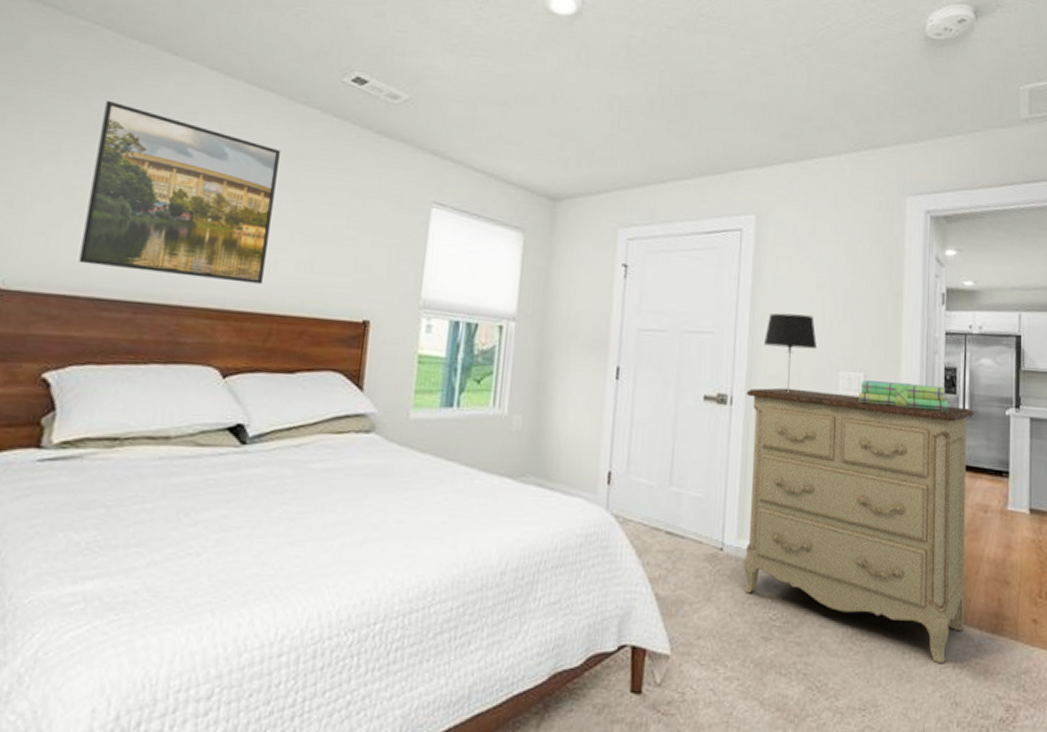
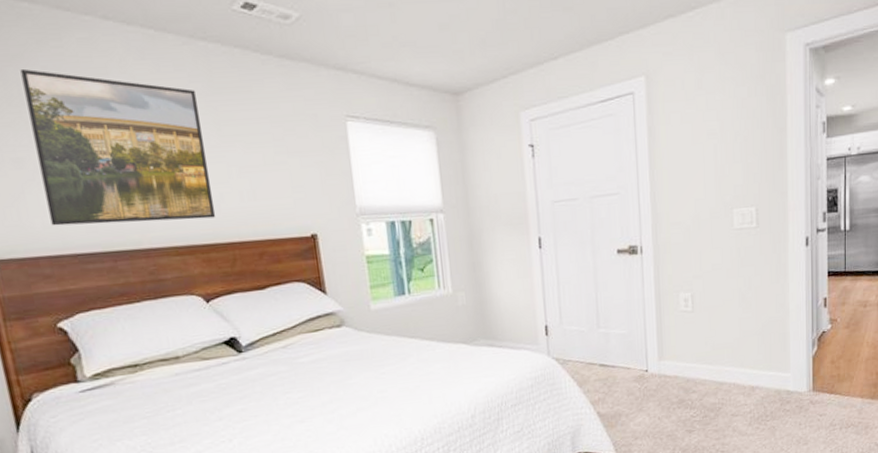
dresser: present [742,387,974,664] -> none [653,223,854,428]
table lamp: present [764,313,818,393] -> none [665,163,713,235]
stack of books: present [859,380,949,411] -> none [752,207,832,233]

